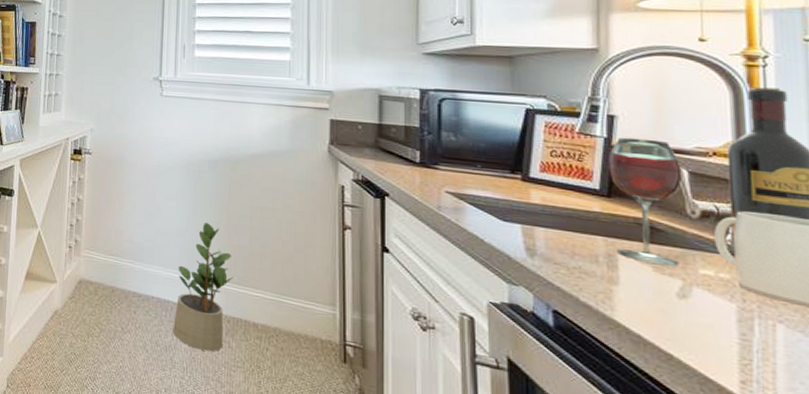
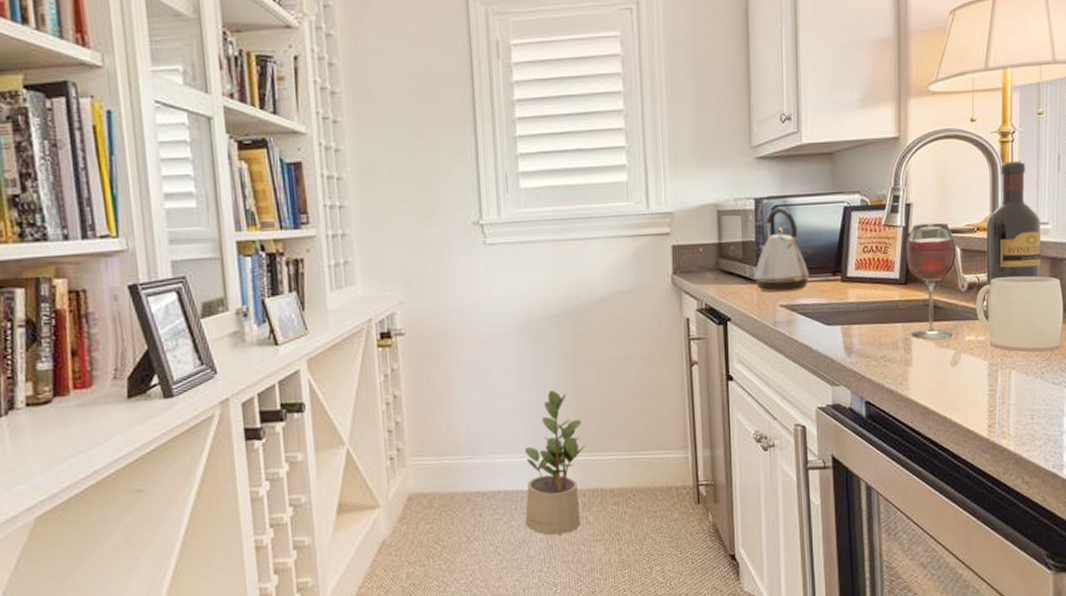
kettle: none [417,100,482,182] -> present [754,207,810,293]

